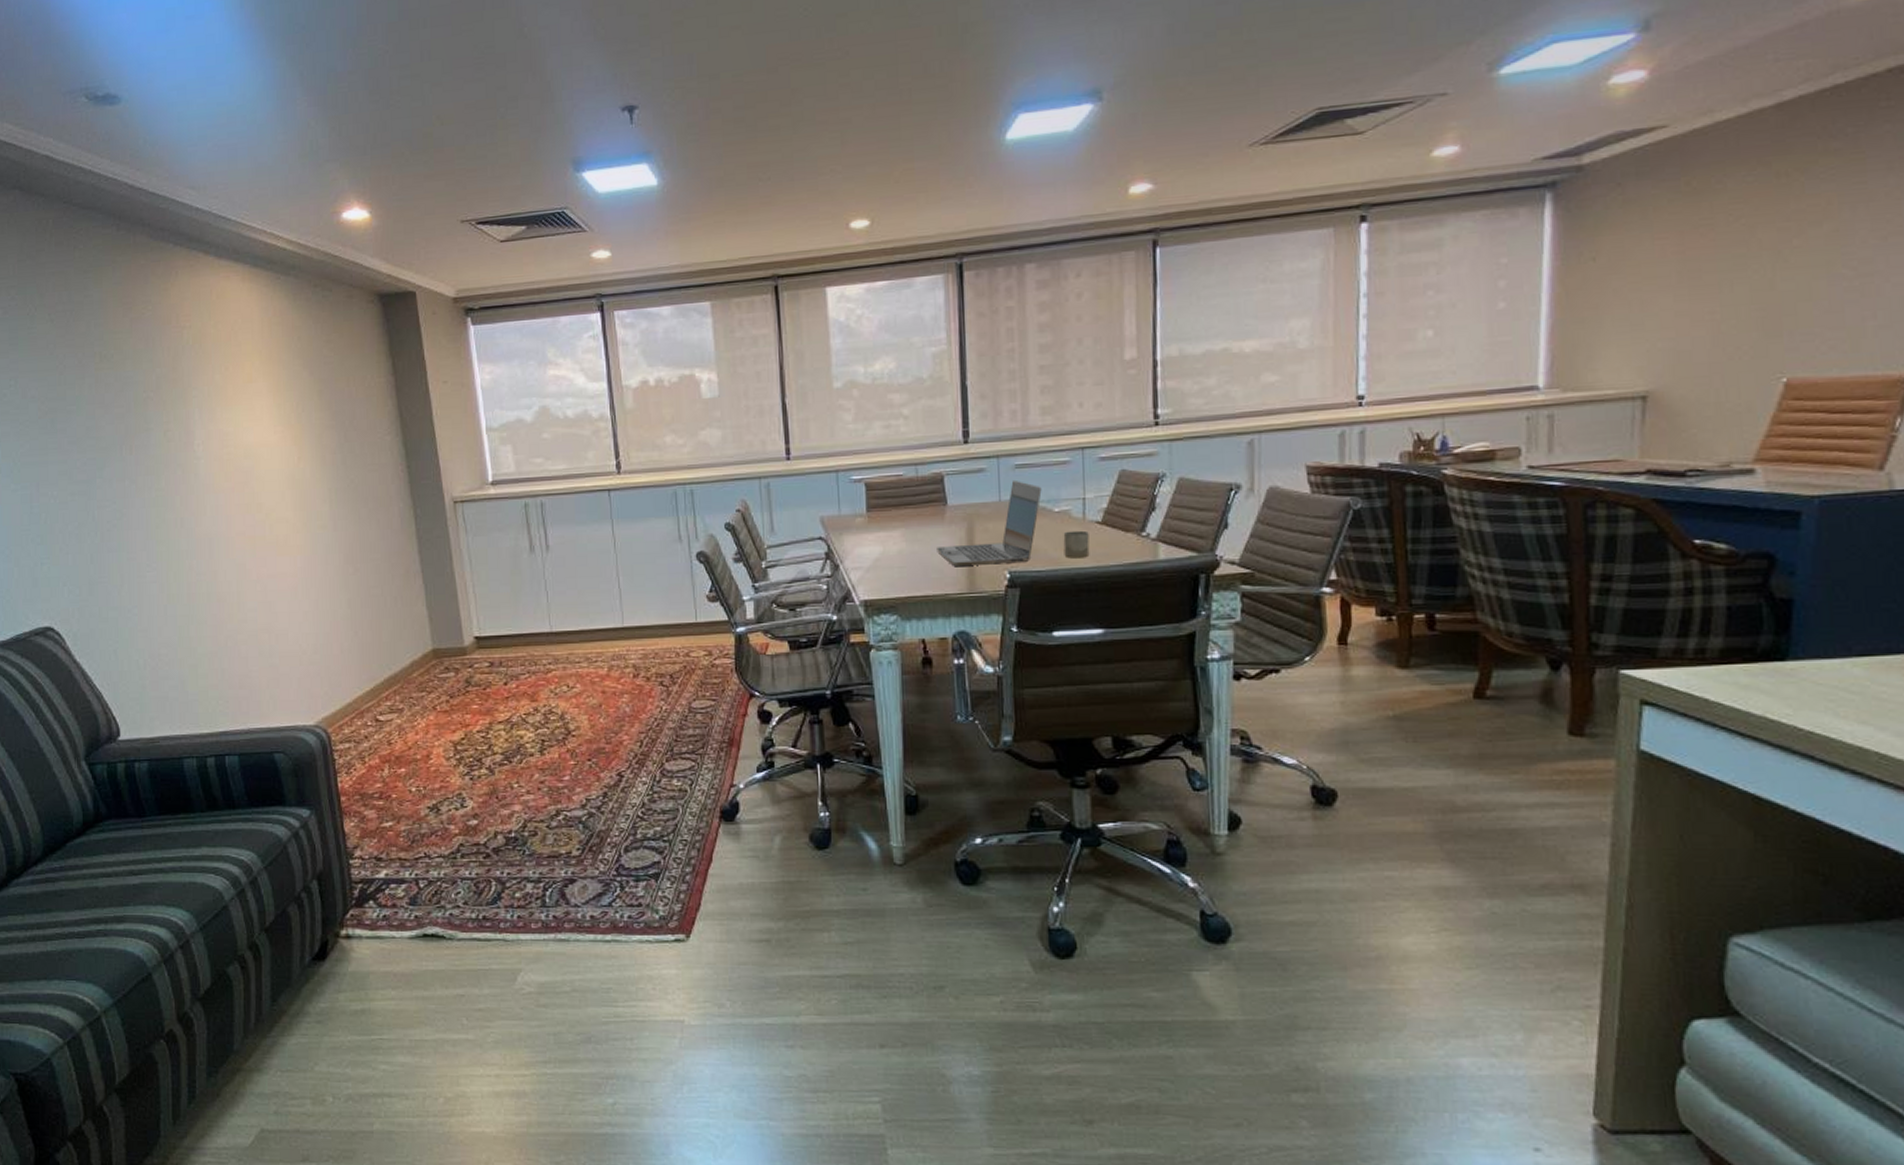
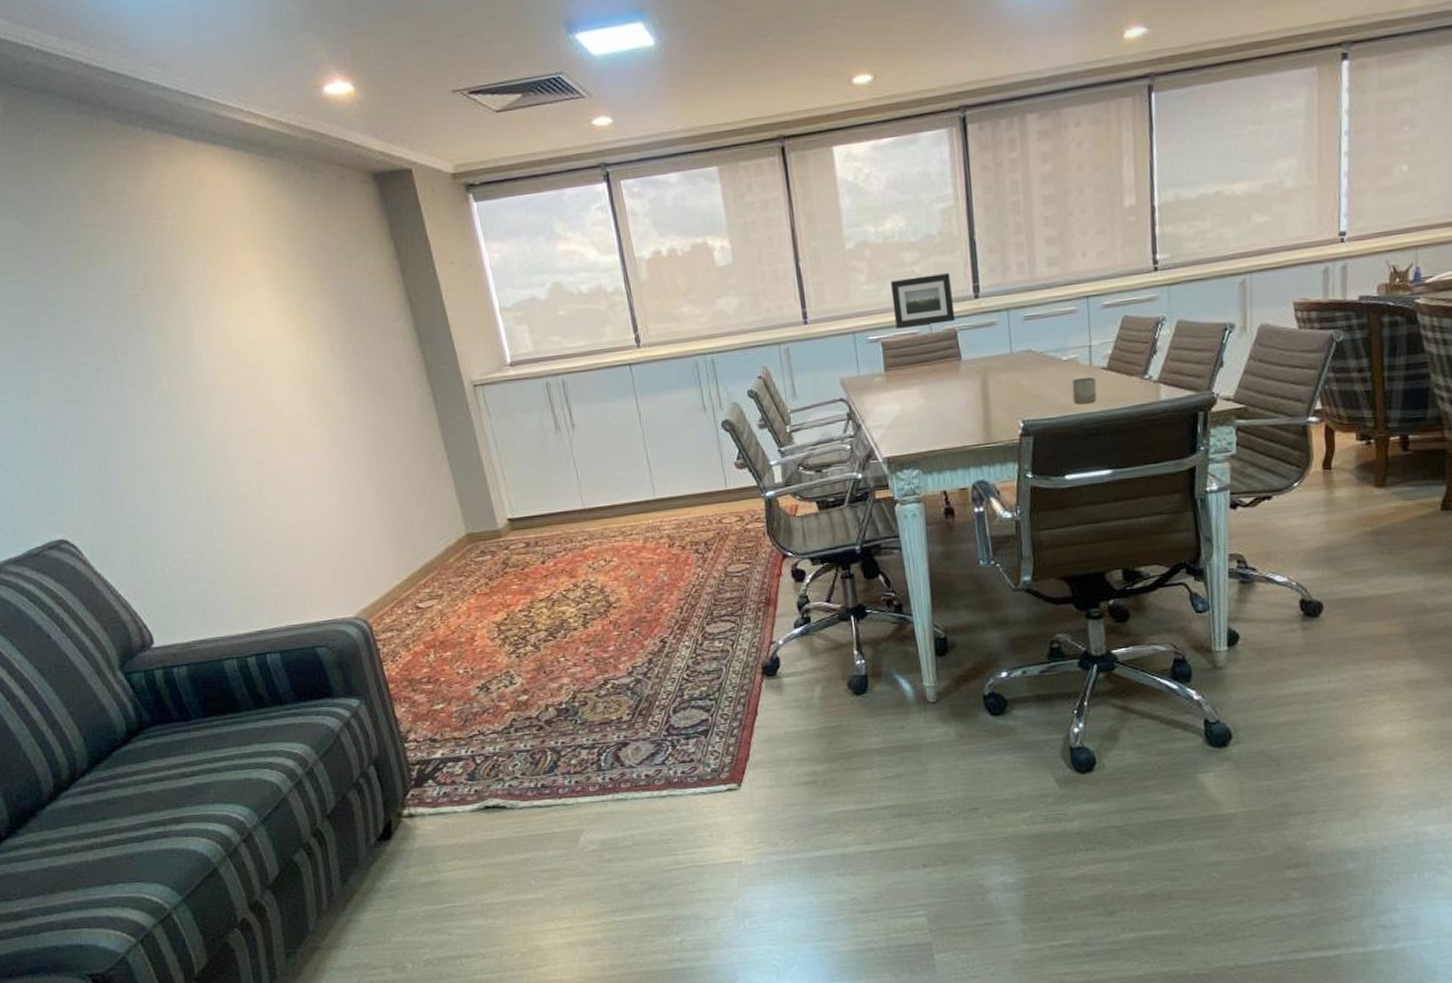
picture frame: none [878,417,943,471] -> present [891,273,955,330]
laptop: present [937,479,1042,566] -> none [953,331,1050,419]

